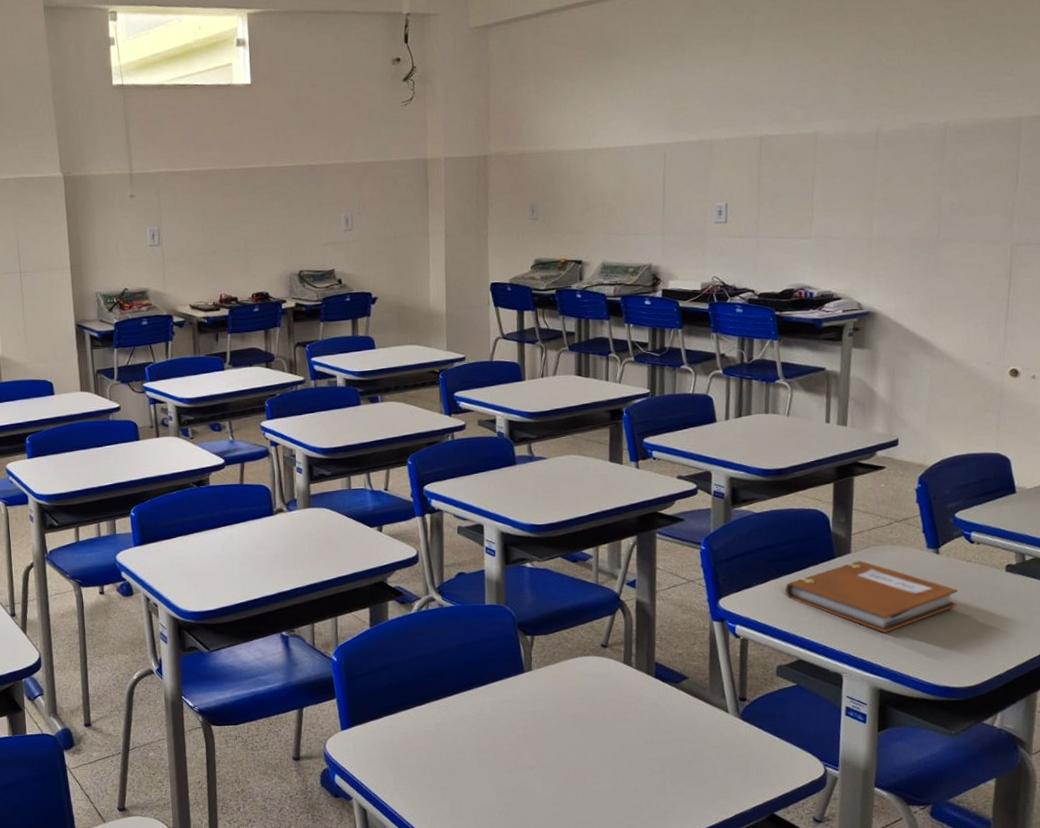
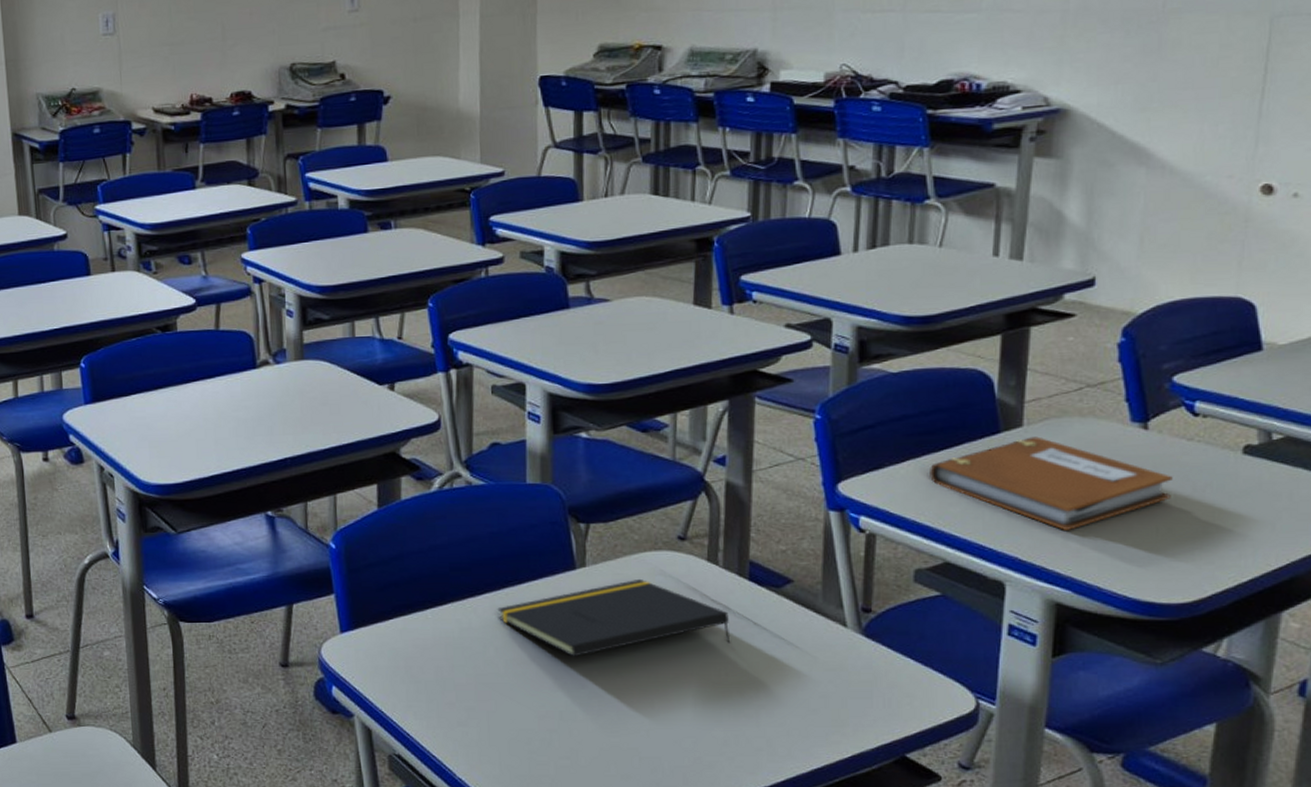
notepad: none [464,680,643,744] -> present [497,579,731,657]

